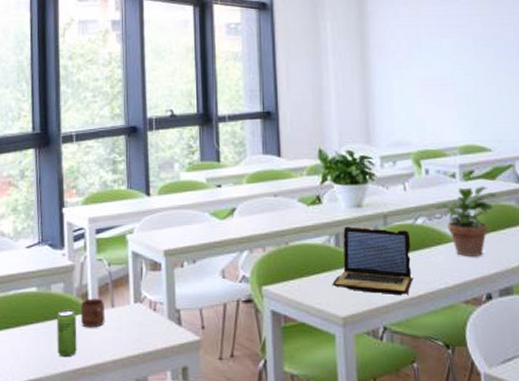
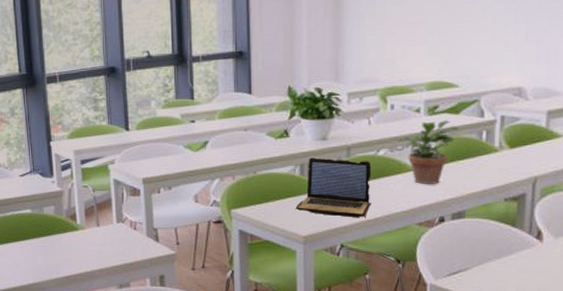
beverage can: present [57,309,77,358] -> none [50,227,68,267]
mug: present [80,298,105,328] -> none [69,219,92,243]

